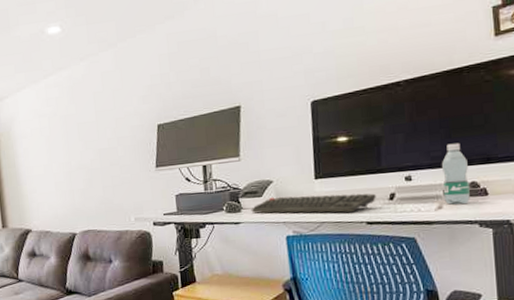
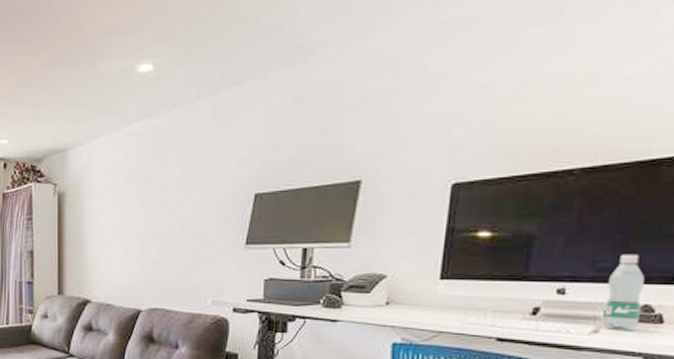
computer keyboard: present [251,193,376,214] -> none [353,295,515,323]

